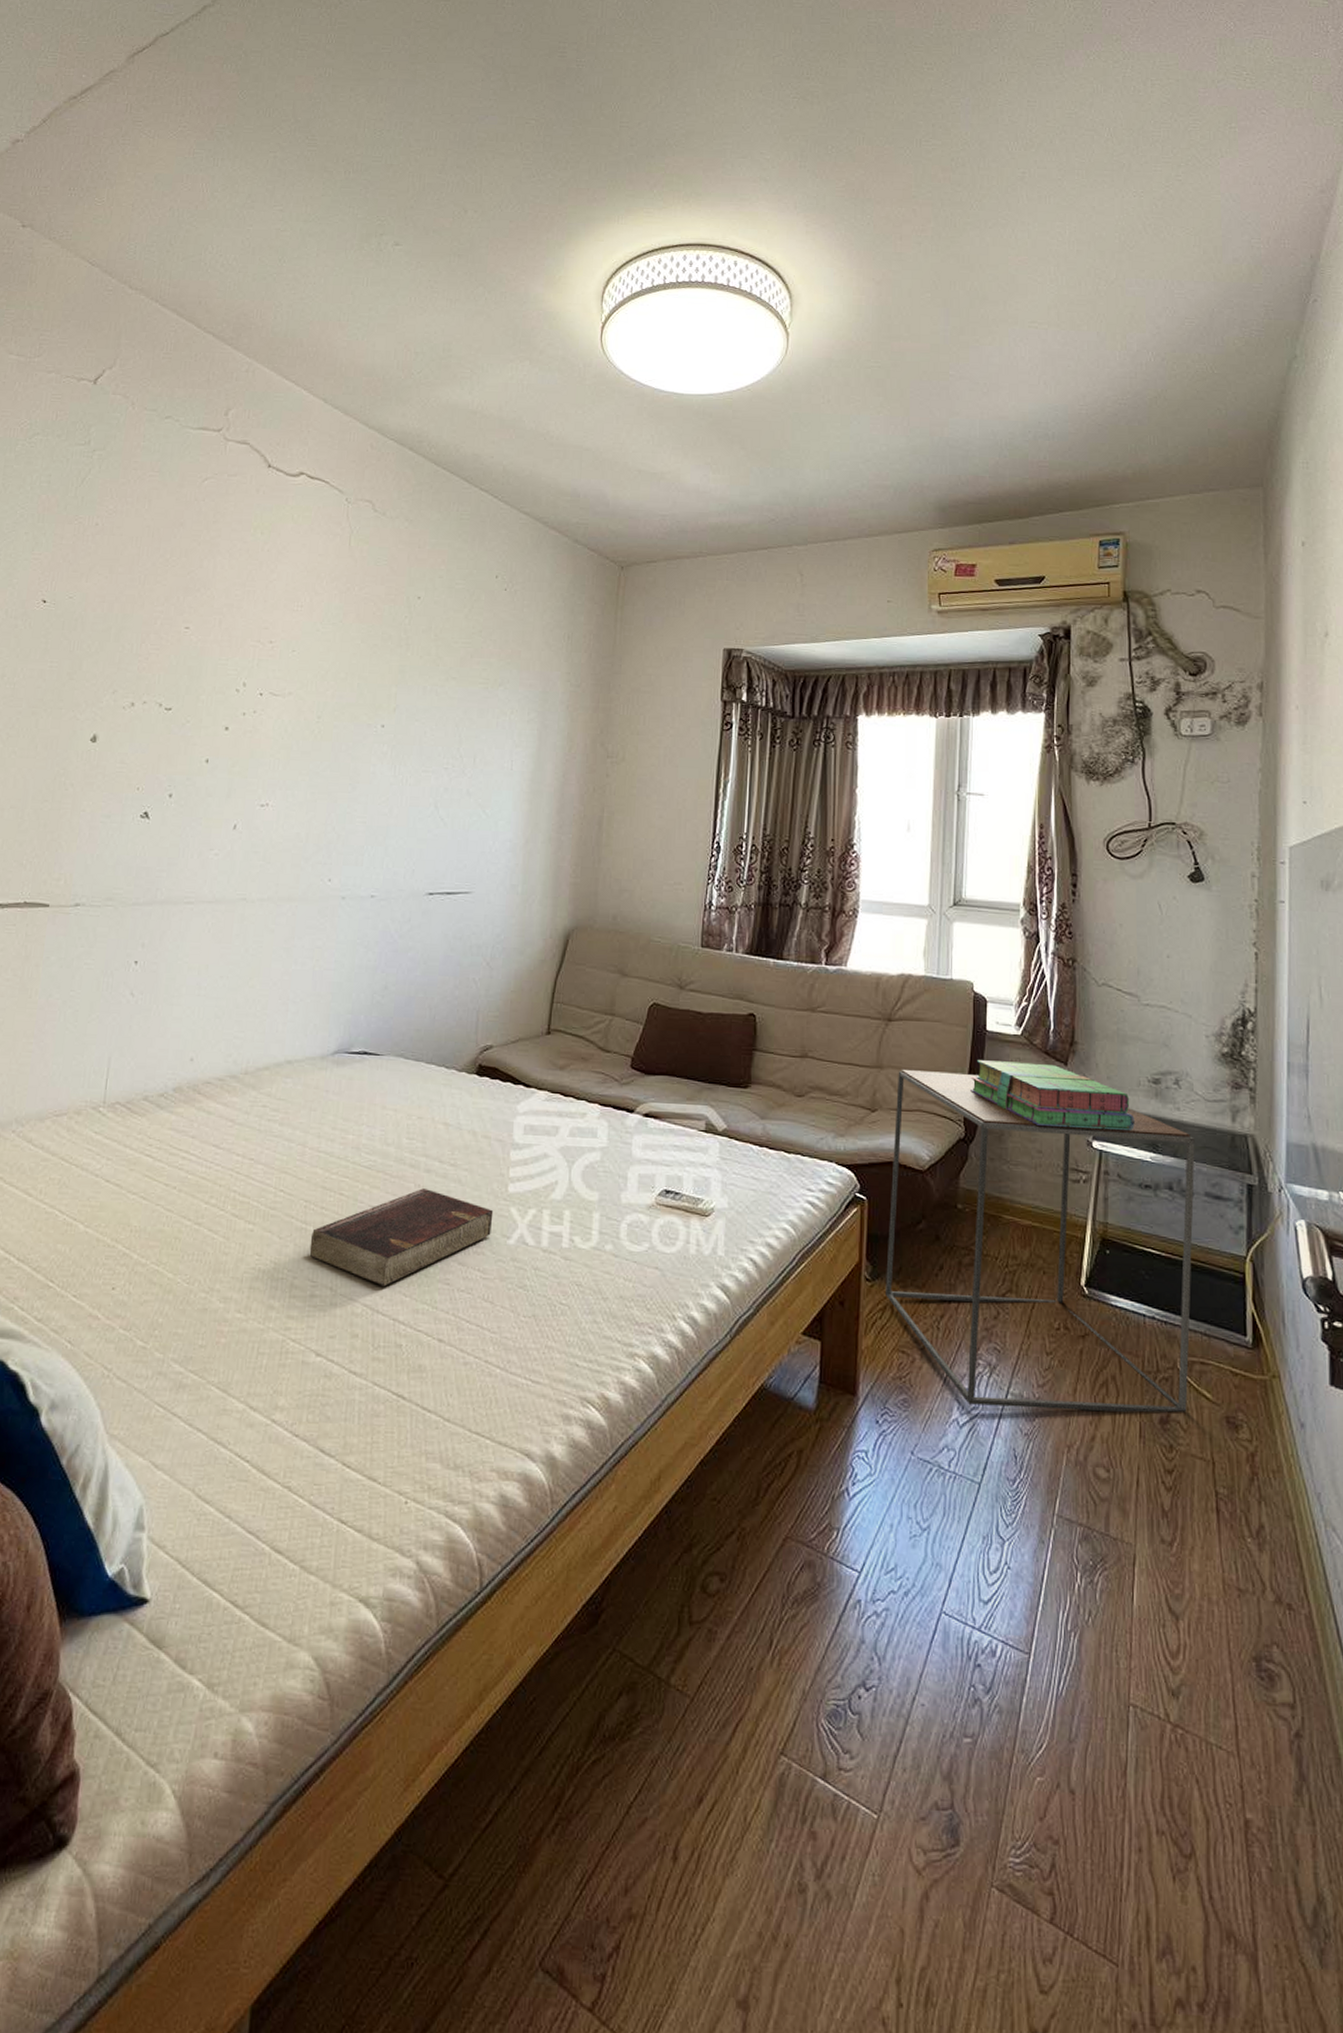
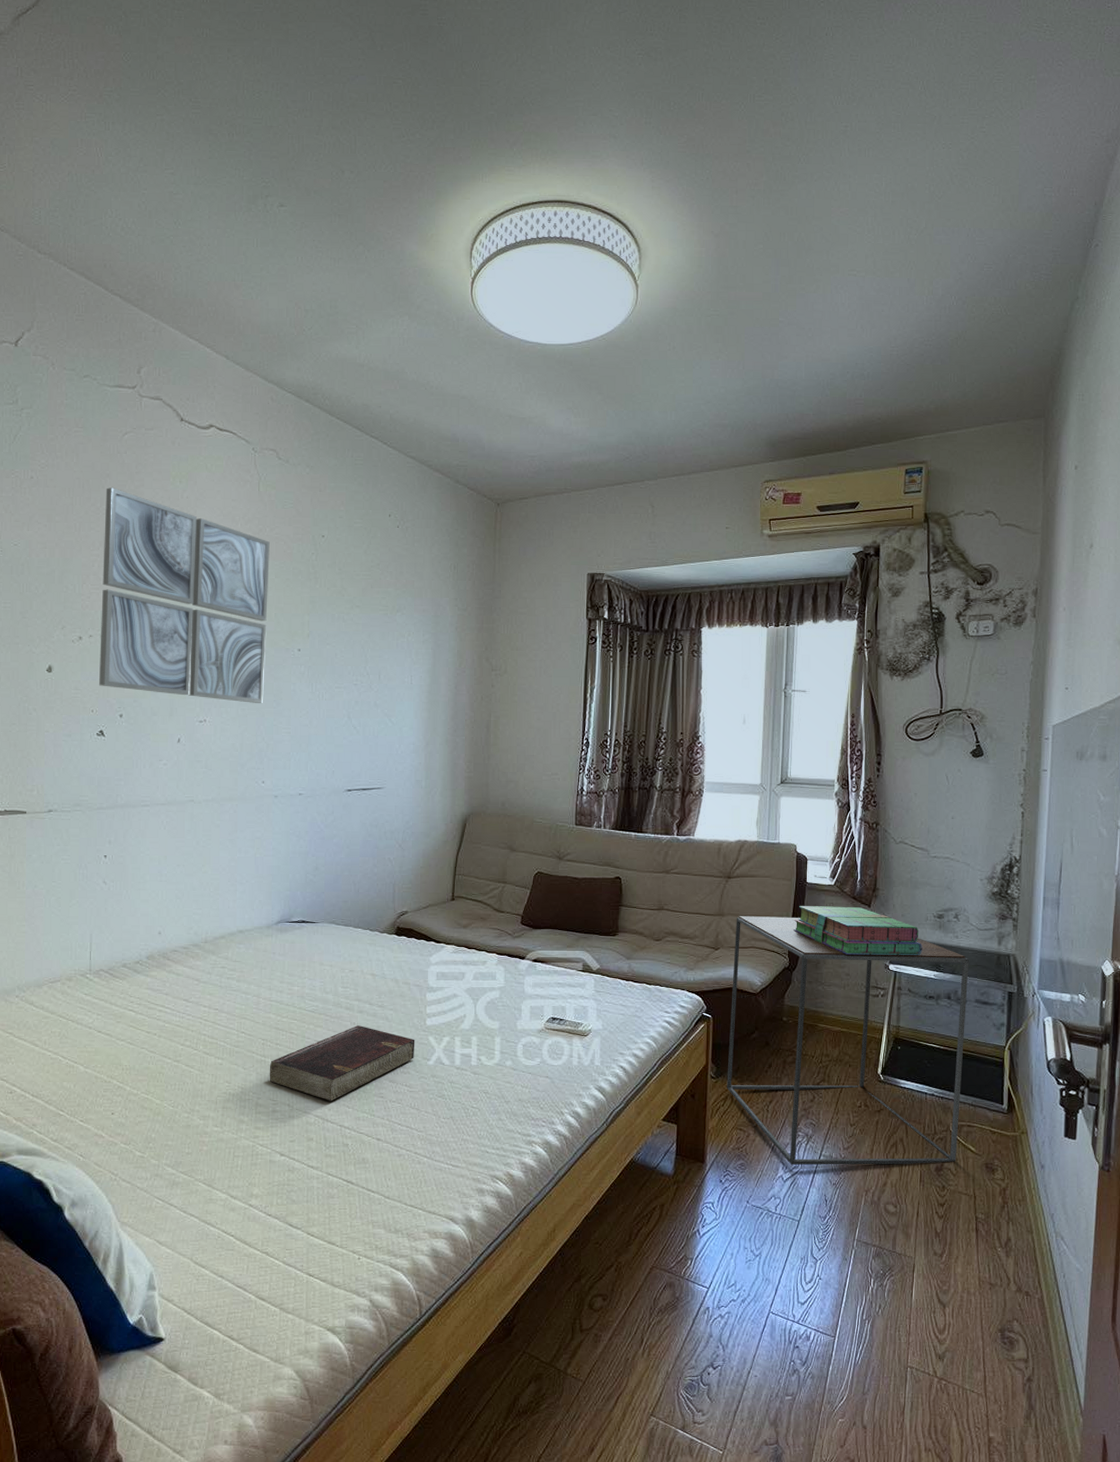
wall art: none [148,537,358,788] -> present [98,487,270,704]

